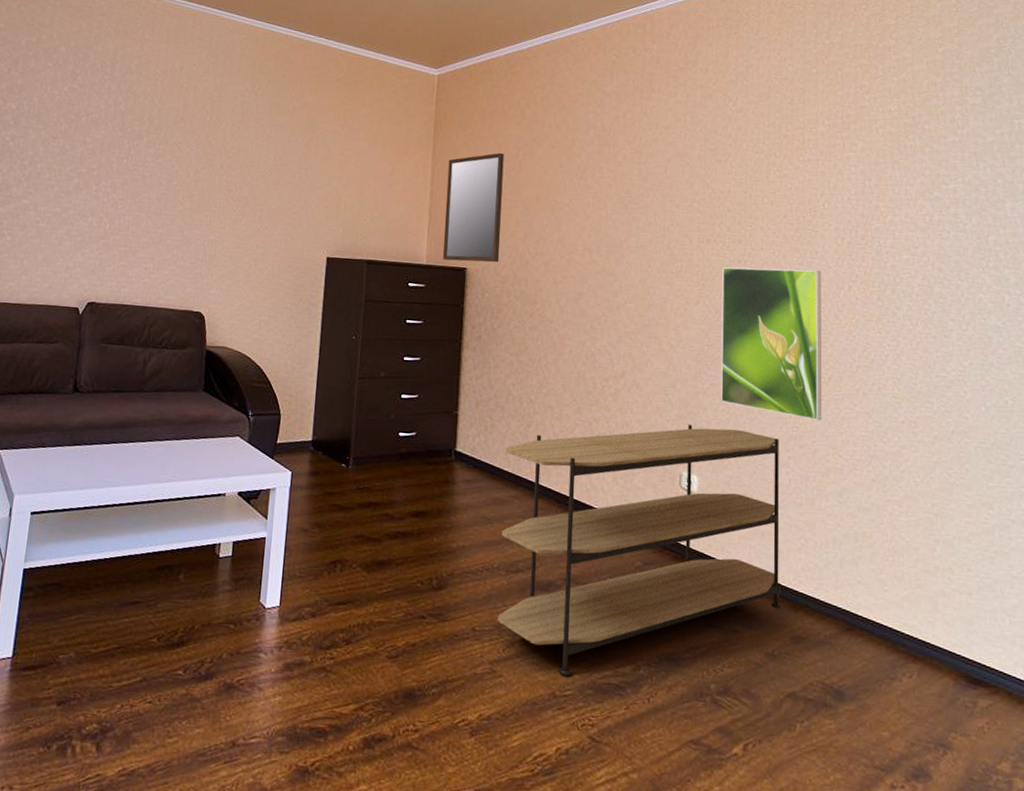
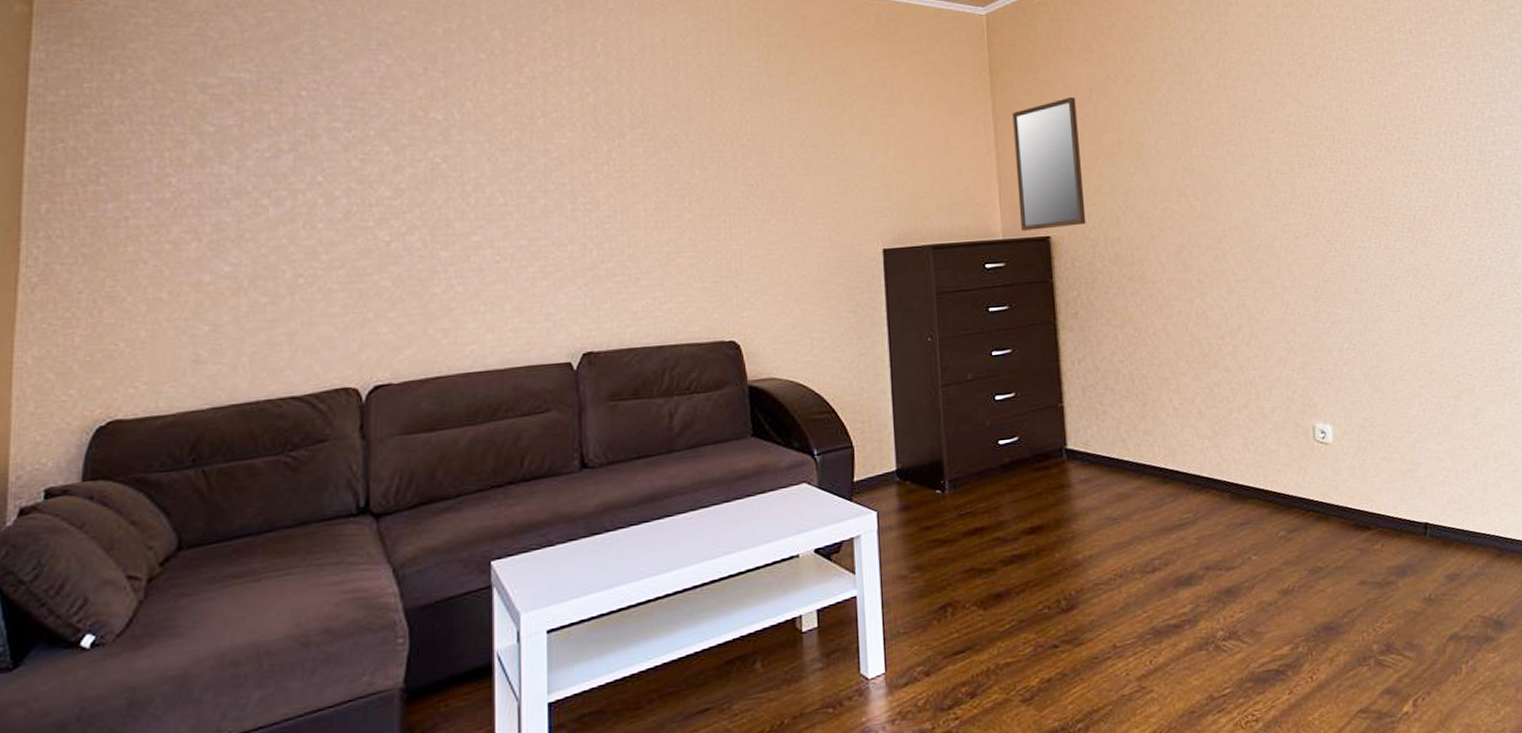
shelving unit: present [497,425,781,676] -> none [1122,366,1432,674]
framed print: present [720,267,822,421] -> none [1328,181,1447,343]

